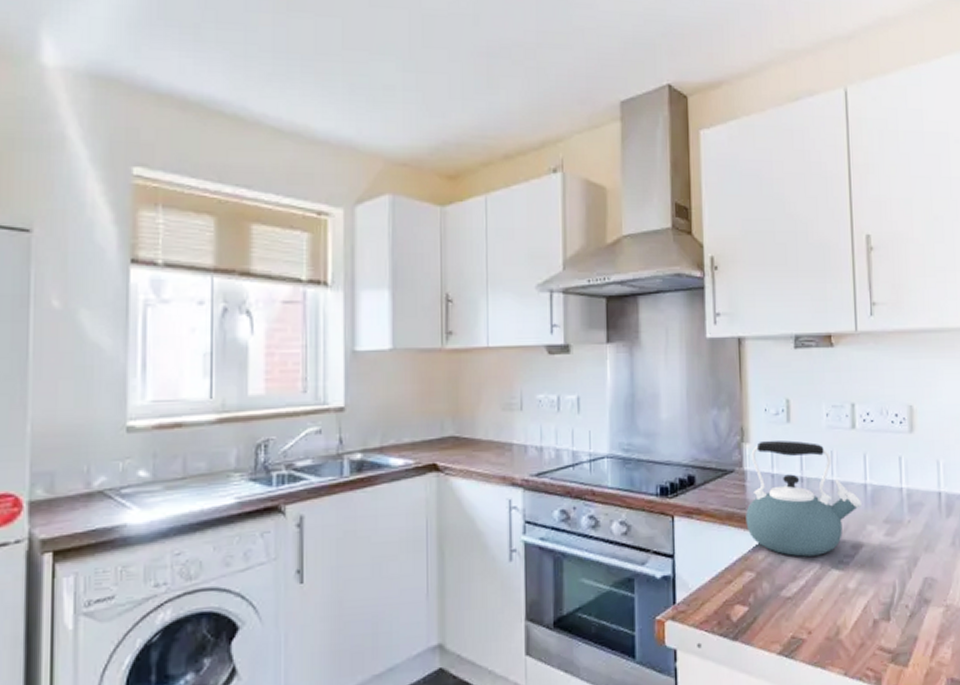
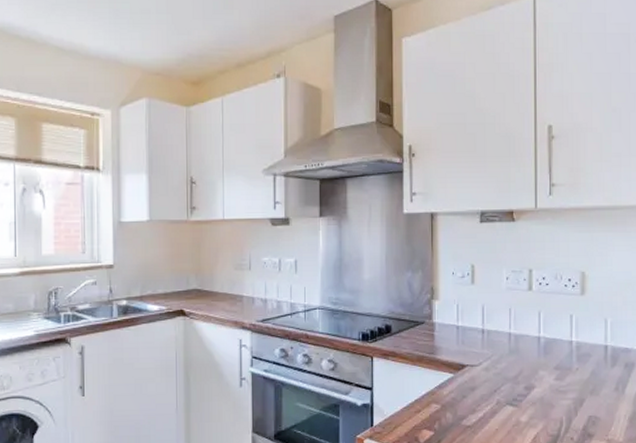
kettle: present [746,440,862,557] -> none [434,298,535,394]

